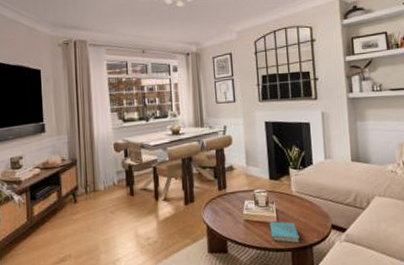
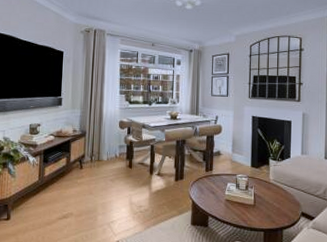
book: present [269,221,300,244] -> none [247,204,272,225]

